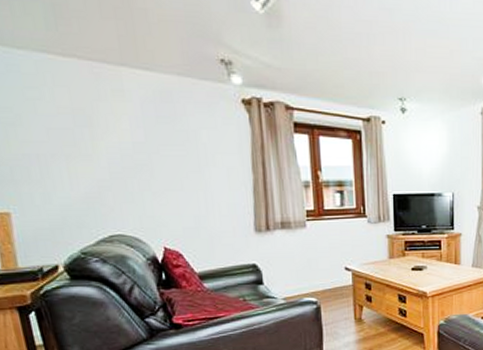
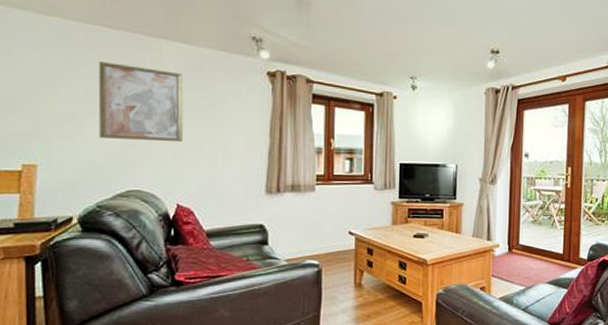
wall art: none [54,96,160,181] -> present [98,62,184,141]

